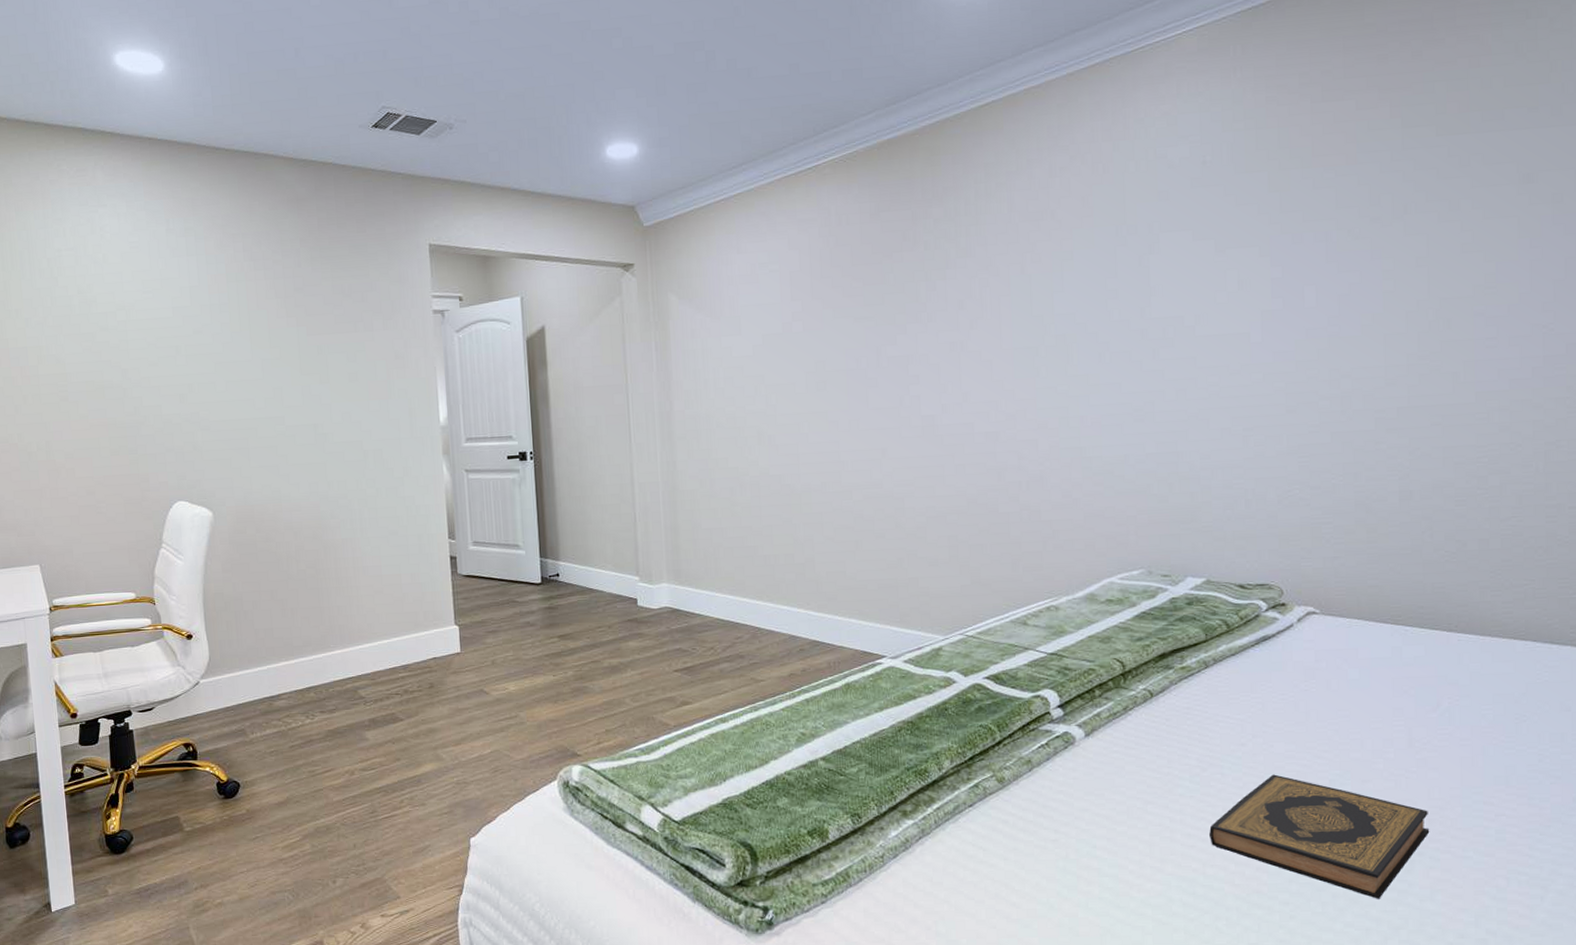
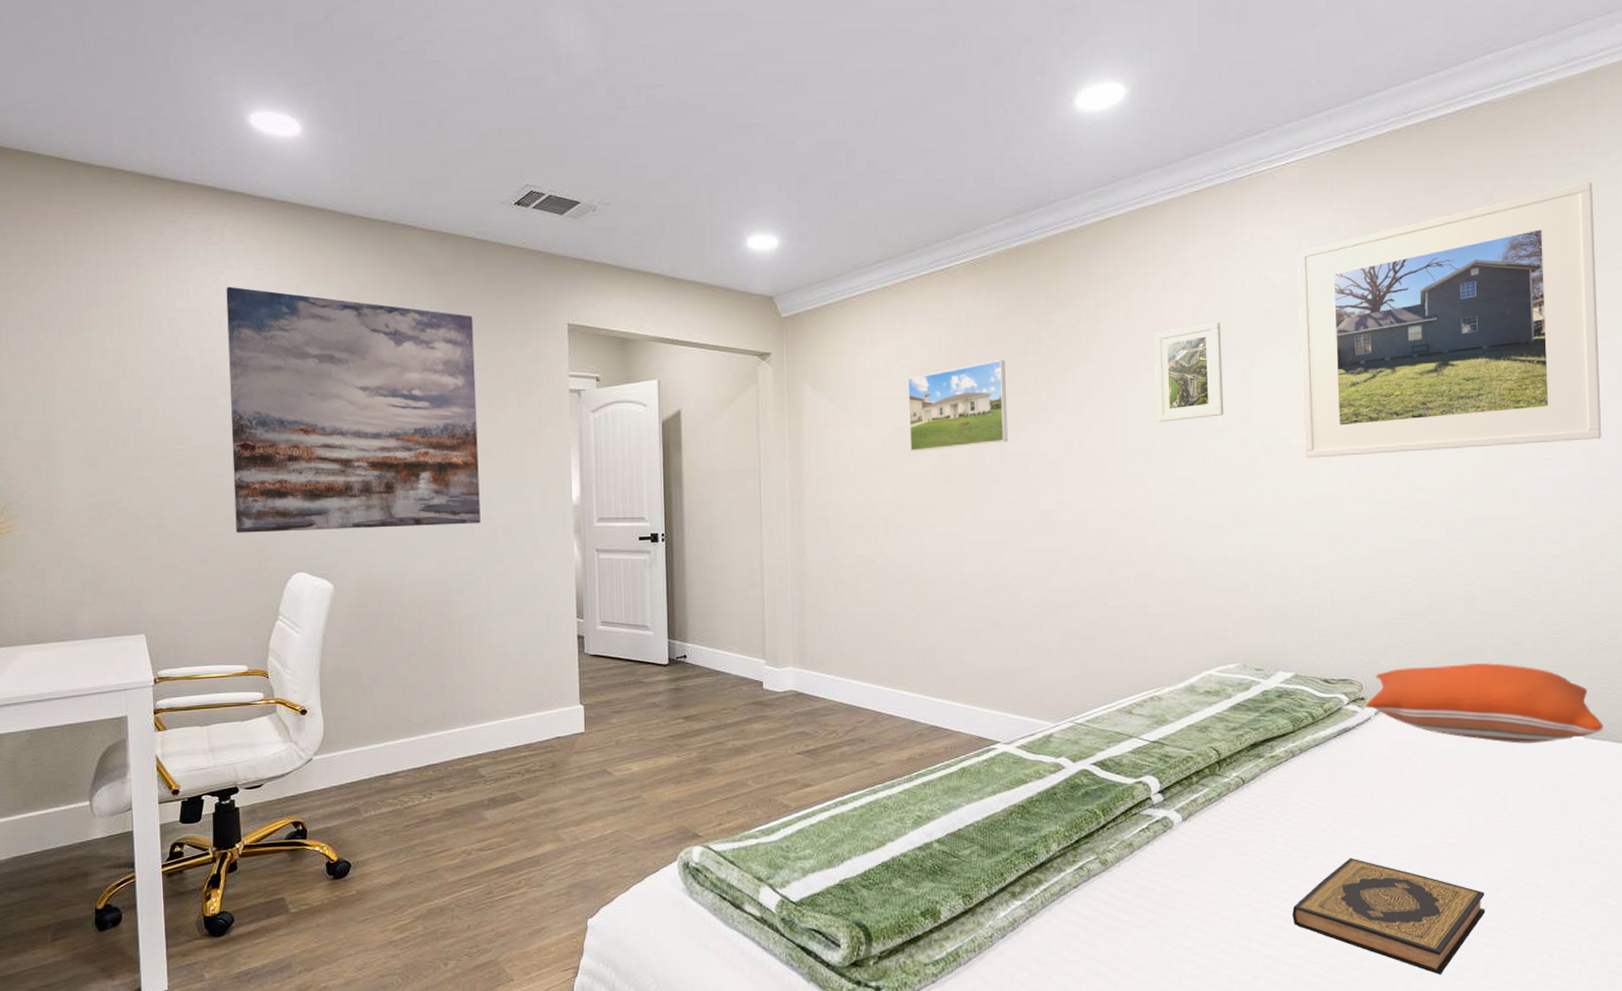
wall art: none [100,224,351,465] -> present [226,286,481,533]
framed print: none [777,259,885,359] -> present [908,360,1008,452]
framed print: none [1040,206,1120,317] -> present [1154,321,1224,422]
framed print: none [1198,28,1557,349] -> present [1298,181,1602,458]
pillow: none [1286,563,1564,650] -> present [1365,663,1603,744]

